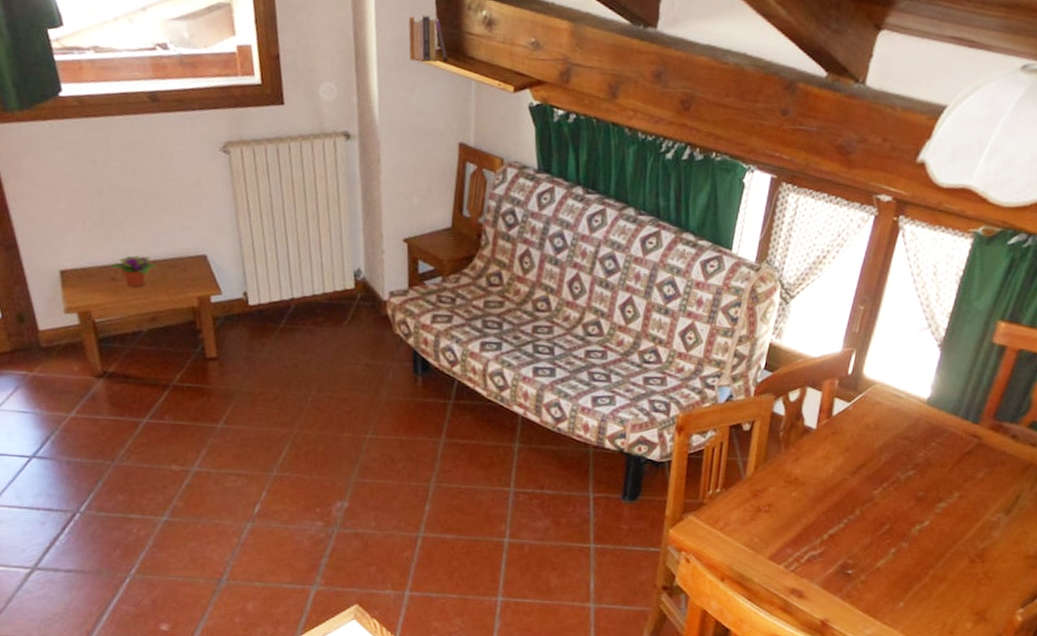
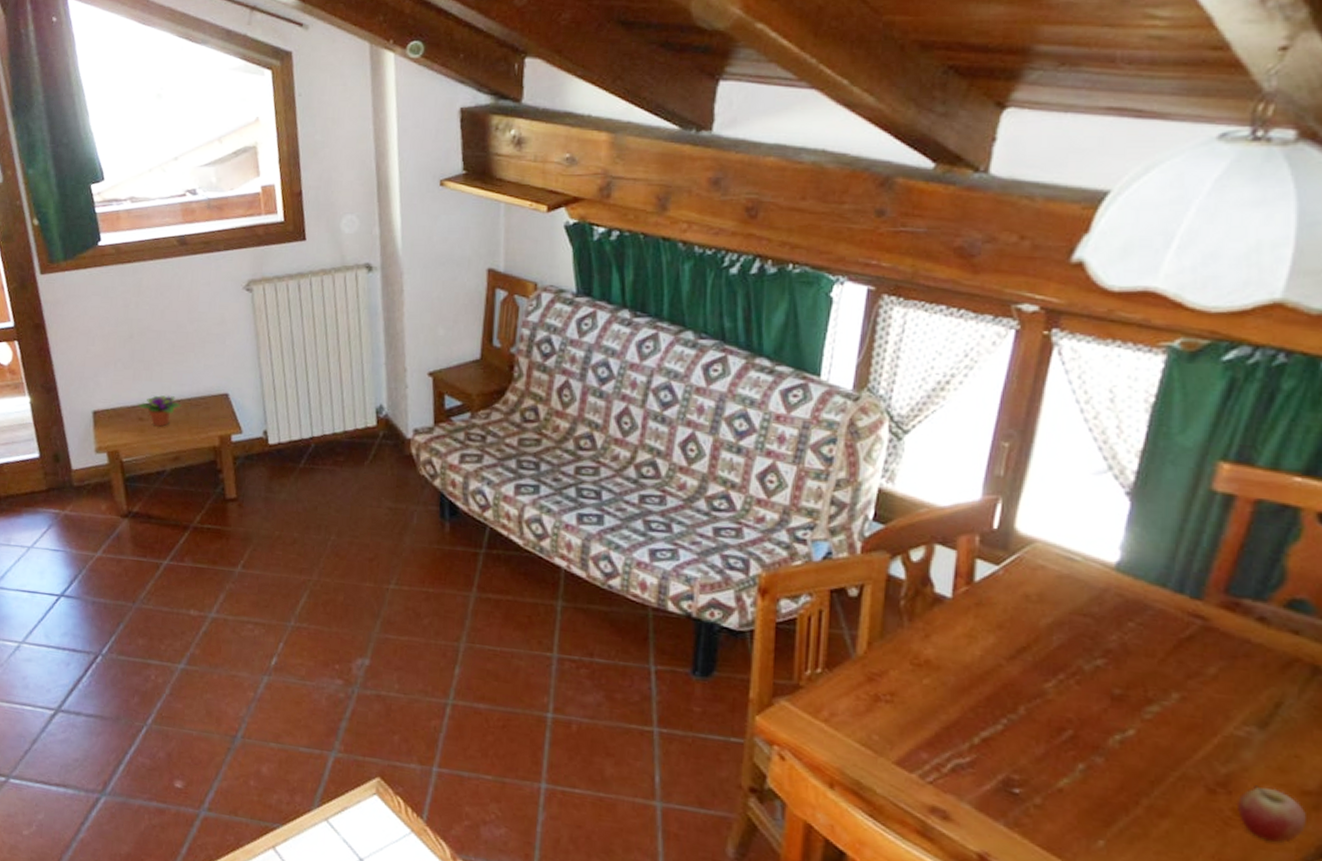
books: present [408,14,448,62] -> none [432,140,475,188]
fruit: none [986,555,1027,593] -> present [1236,785,1306,843]

